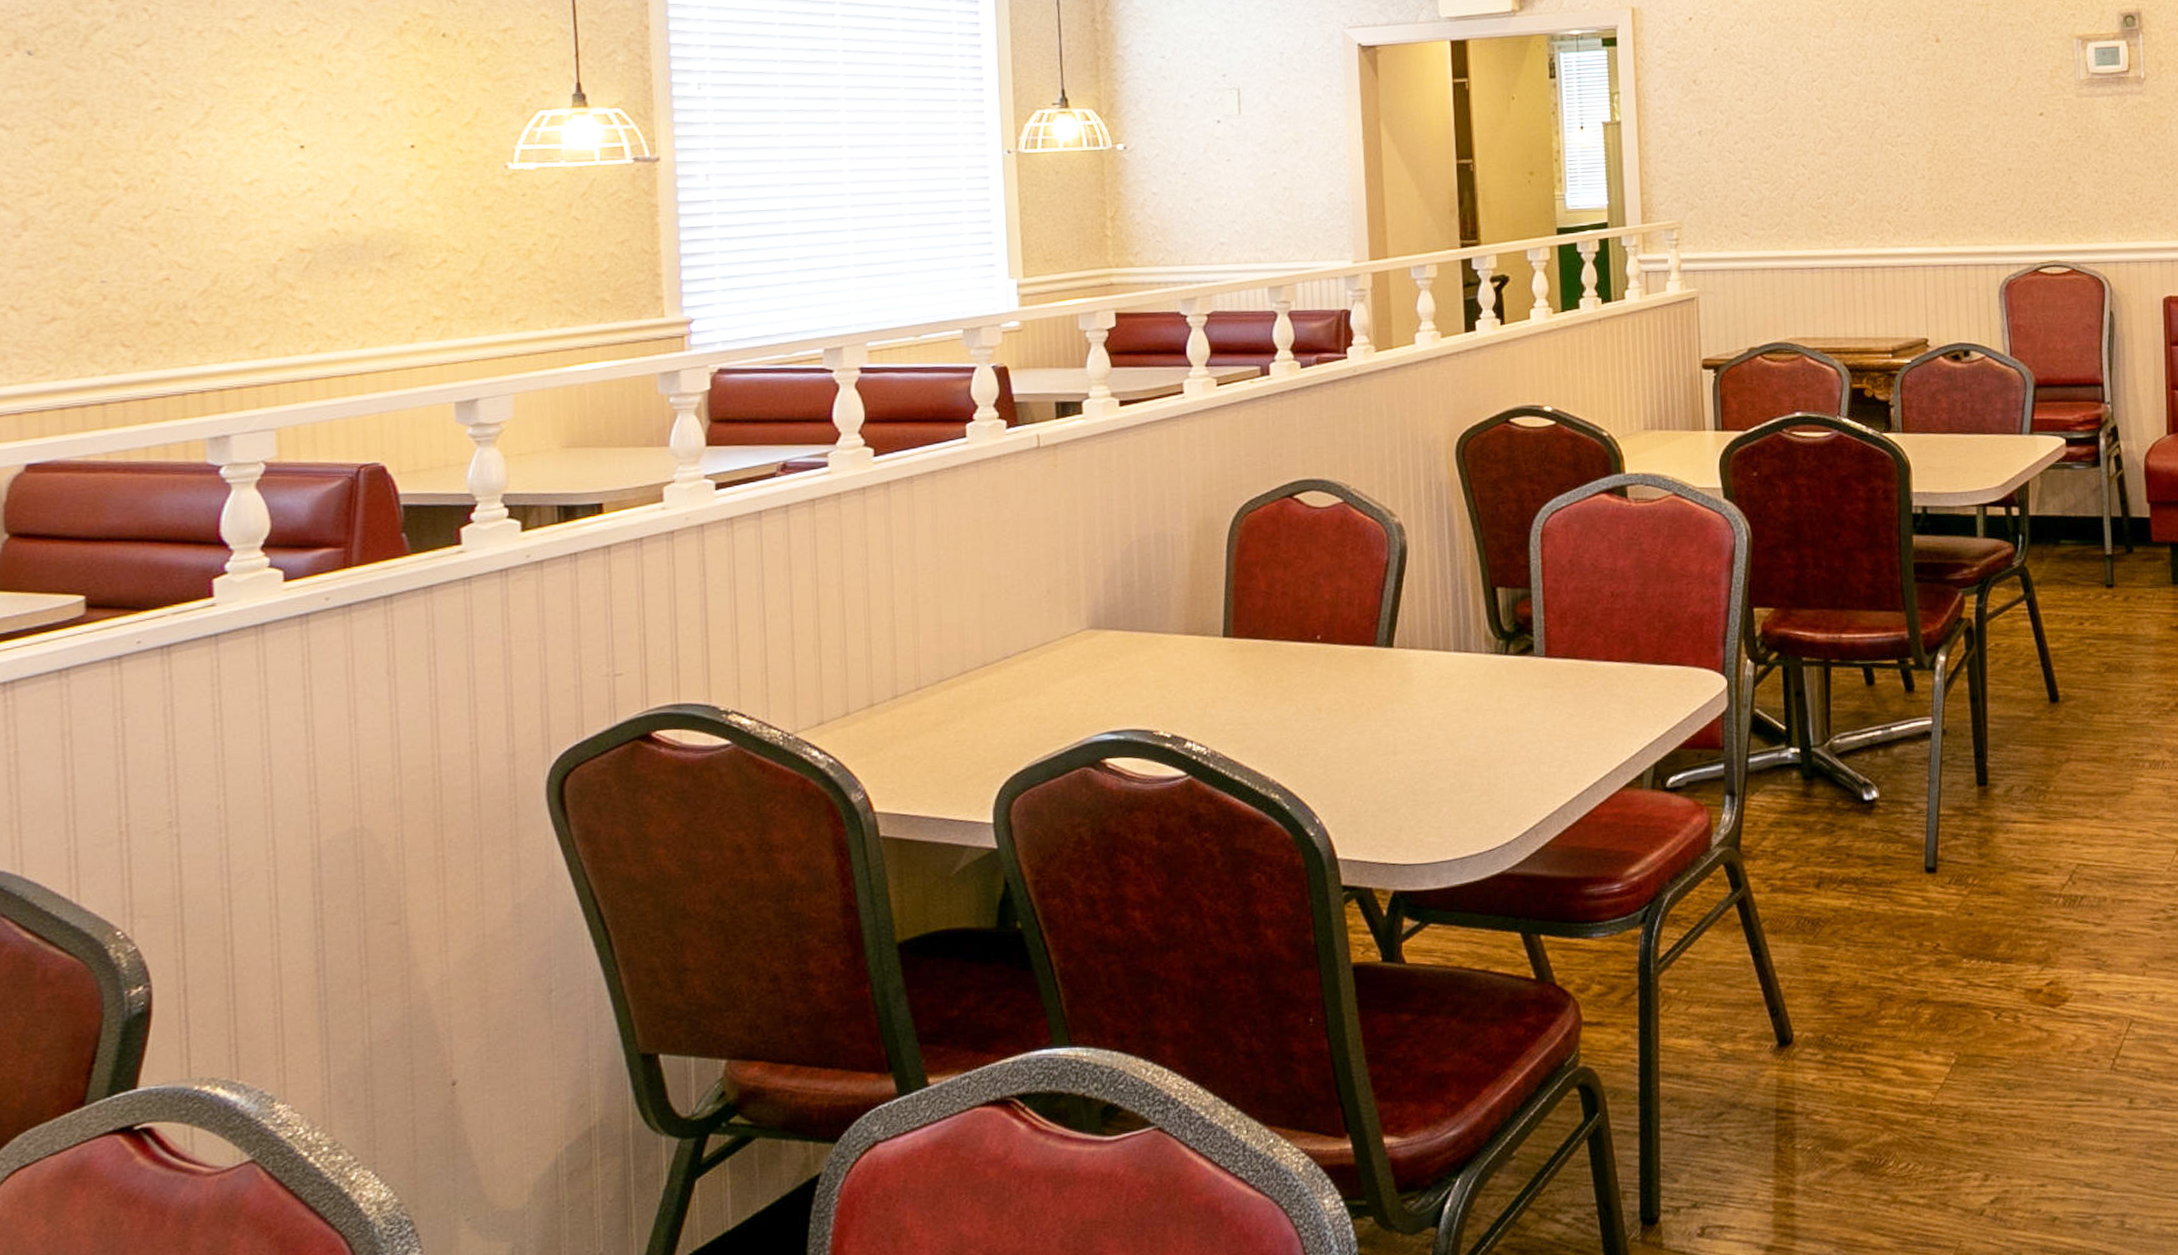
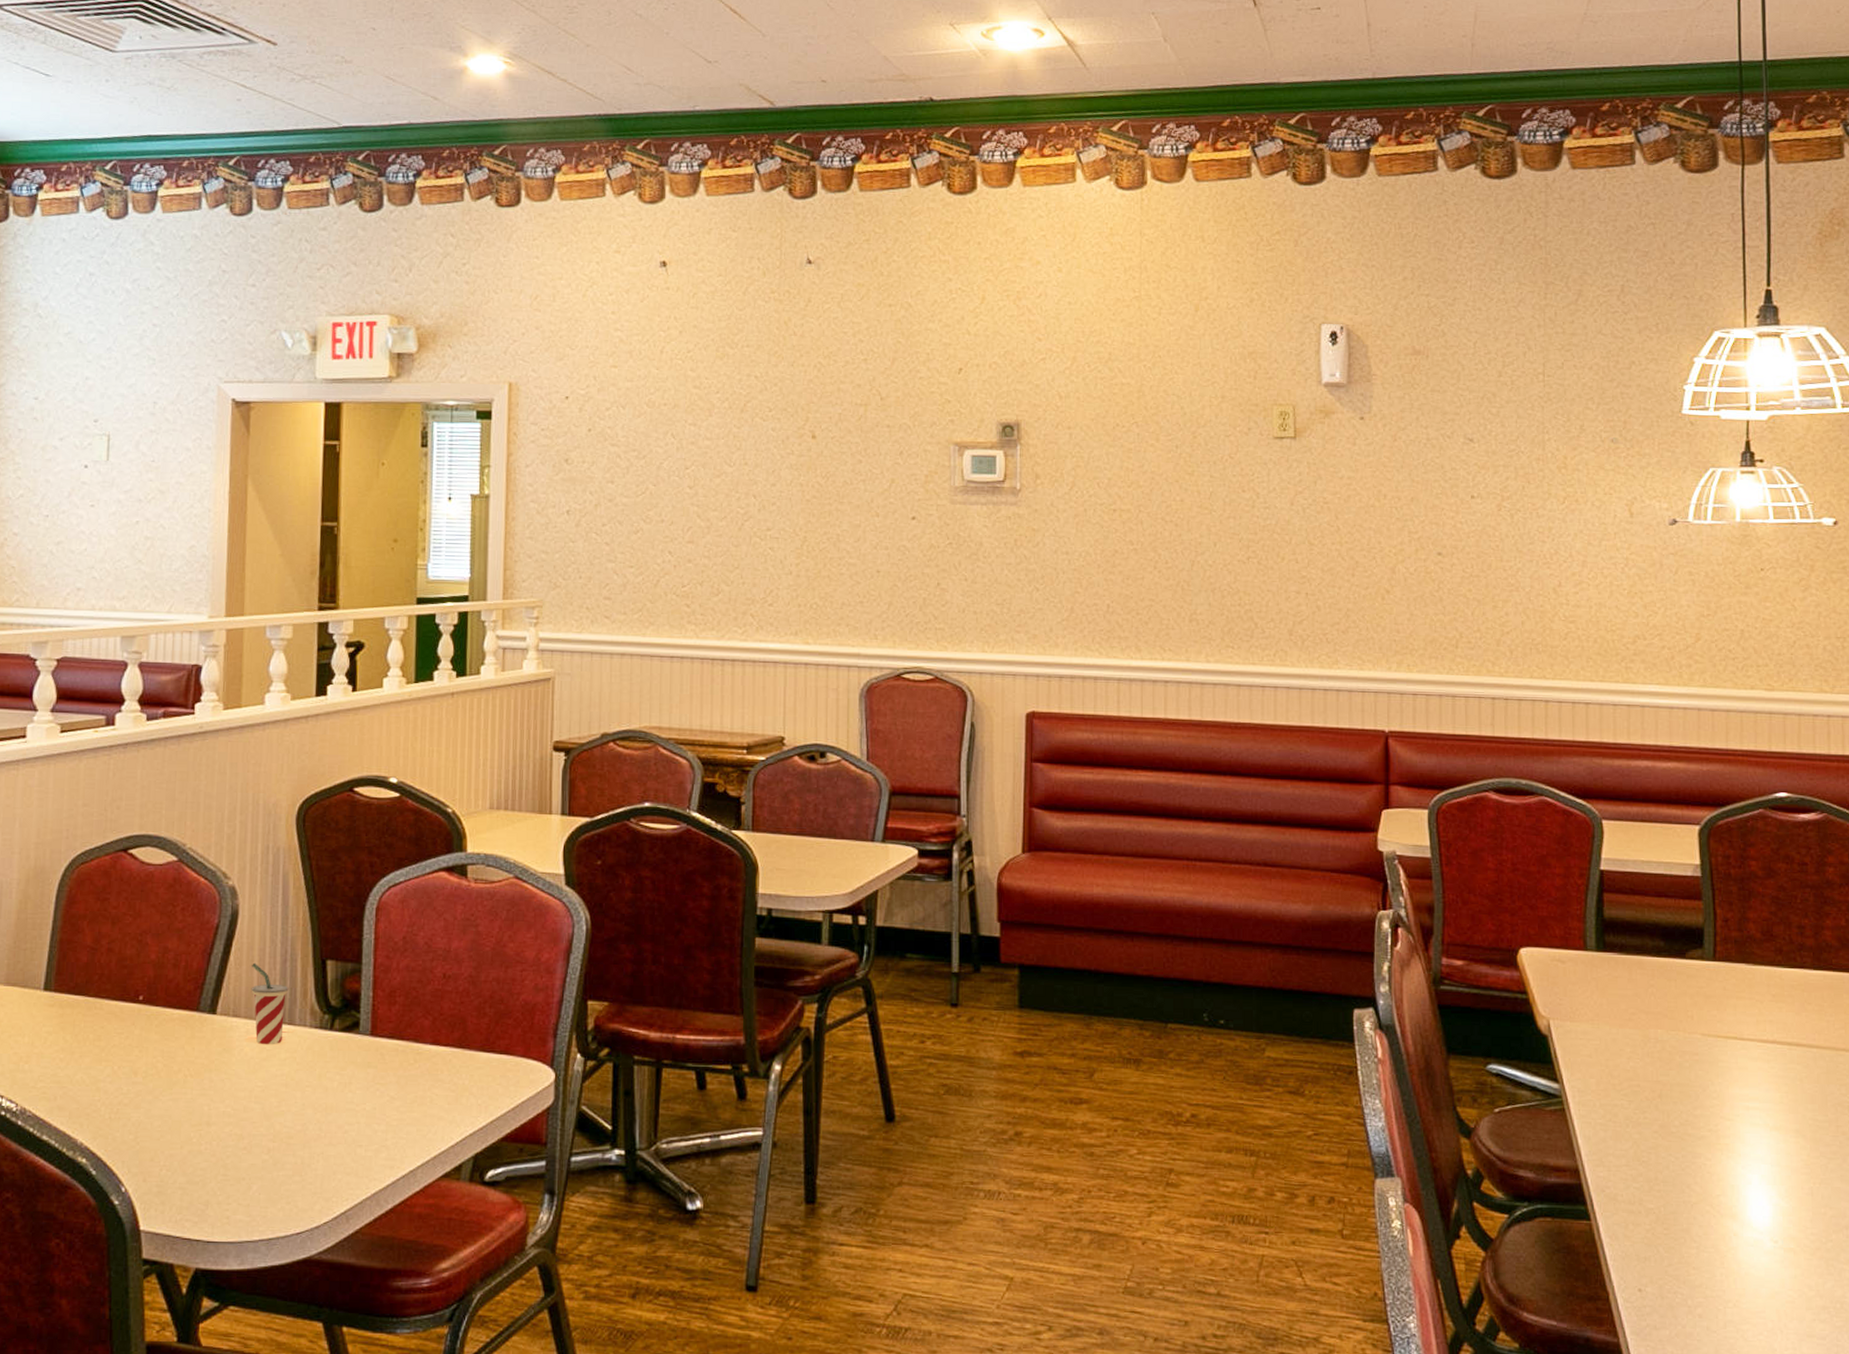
beverage cup: none [1424,595,1462,674] -> present [251,962,289,1045]

